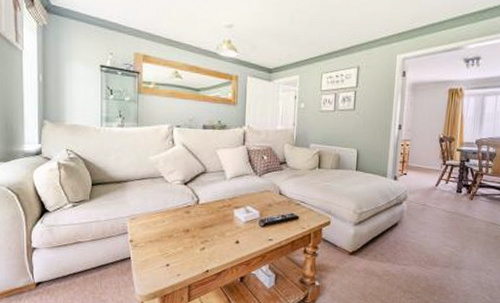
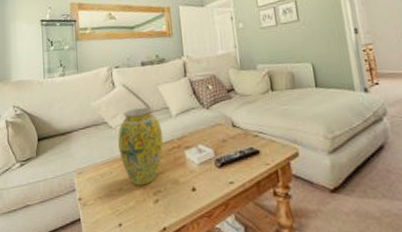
vase: none [173,168,216,235] -> present [118,108,164,186]

